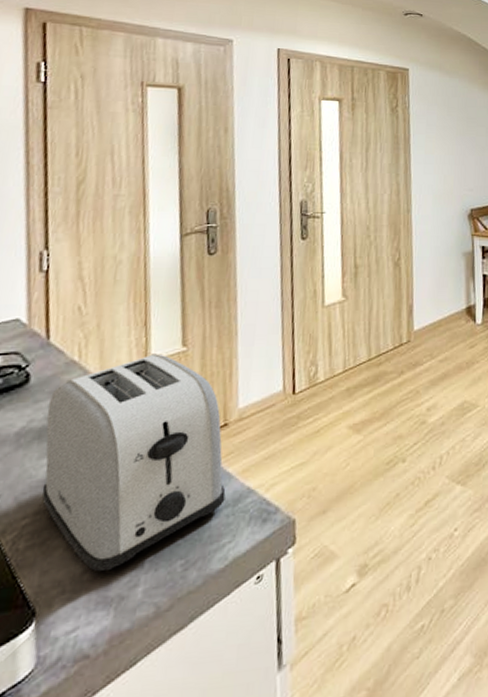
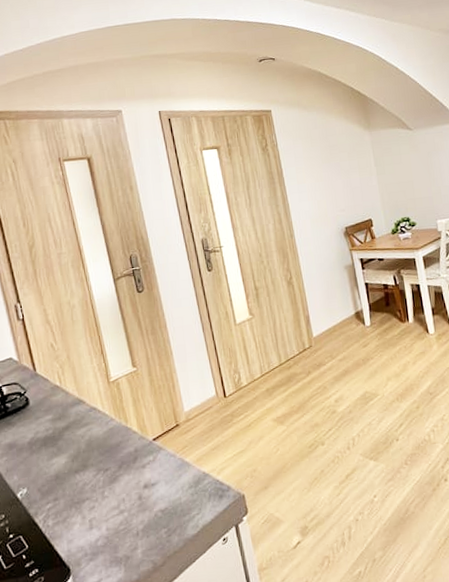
toaster: present [42,354,226,572] -> none [46,374,188,540]

